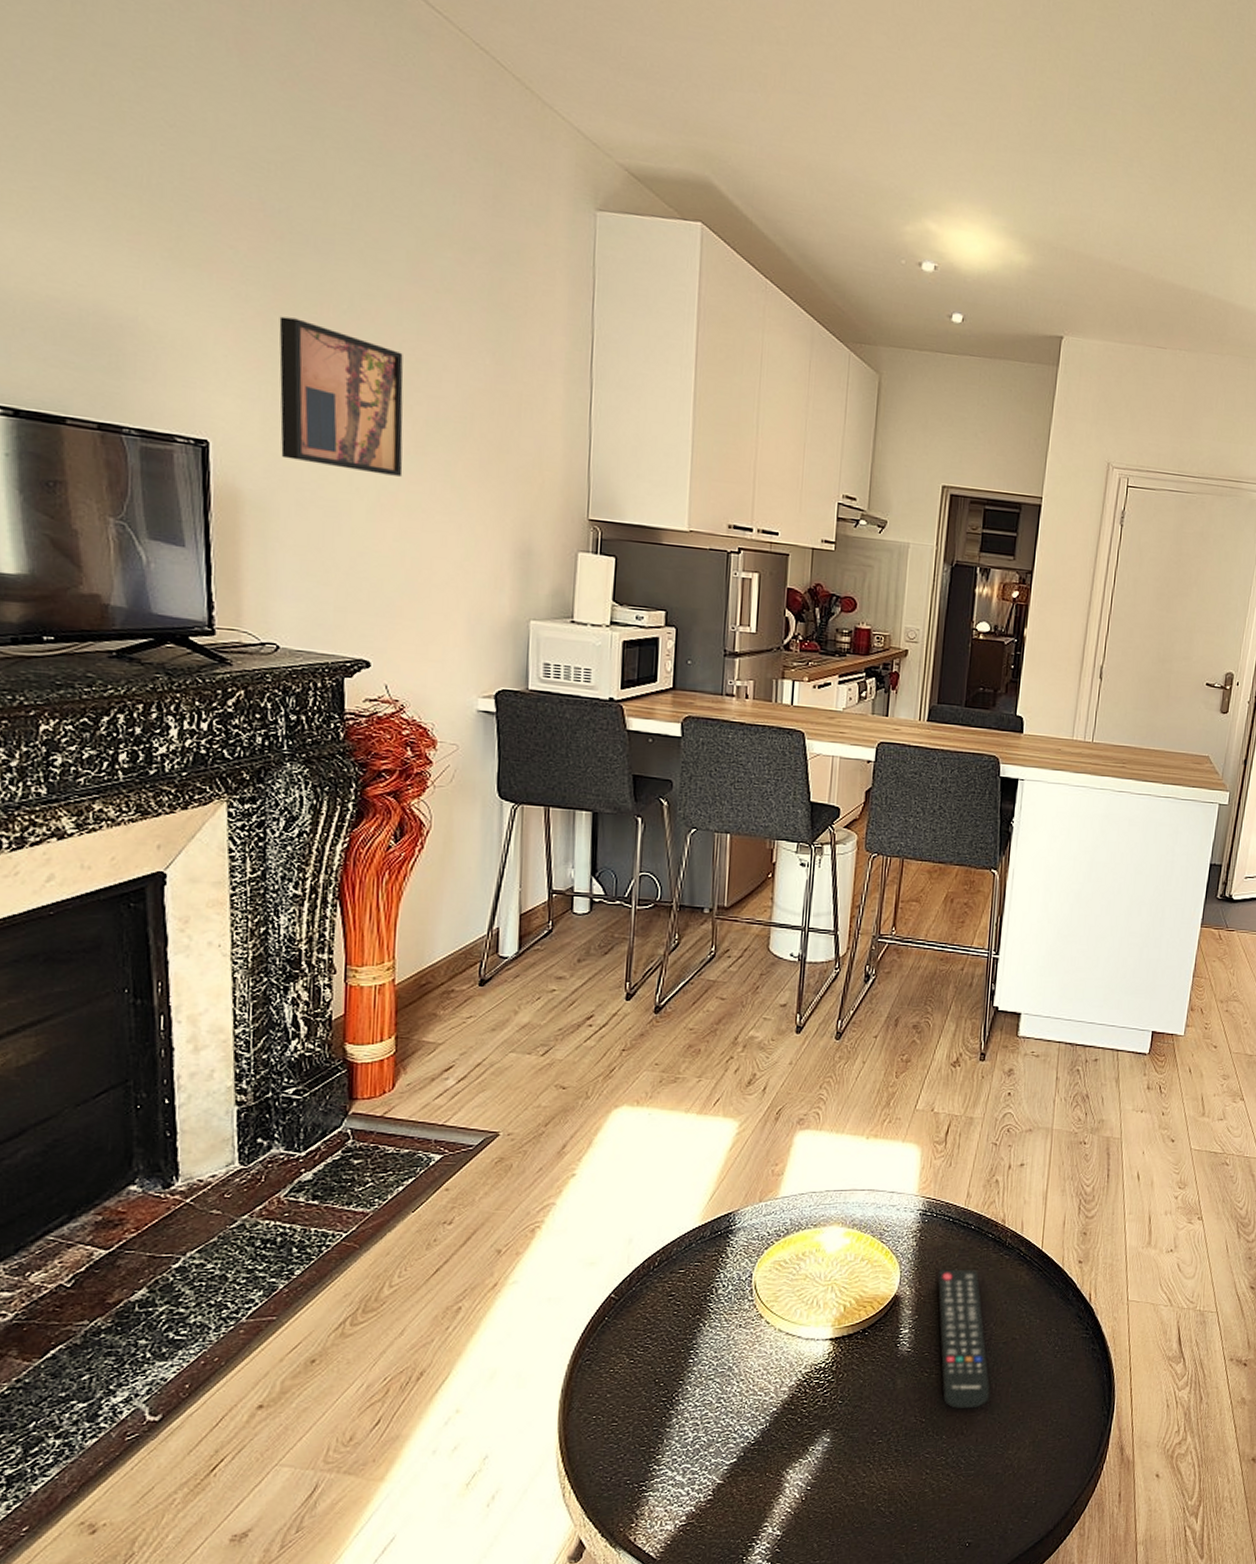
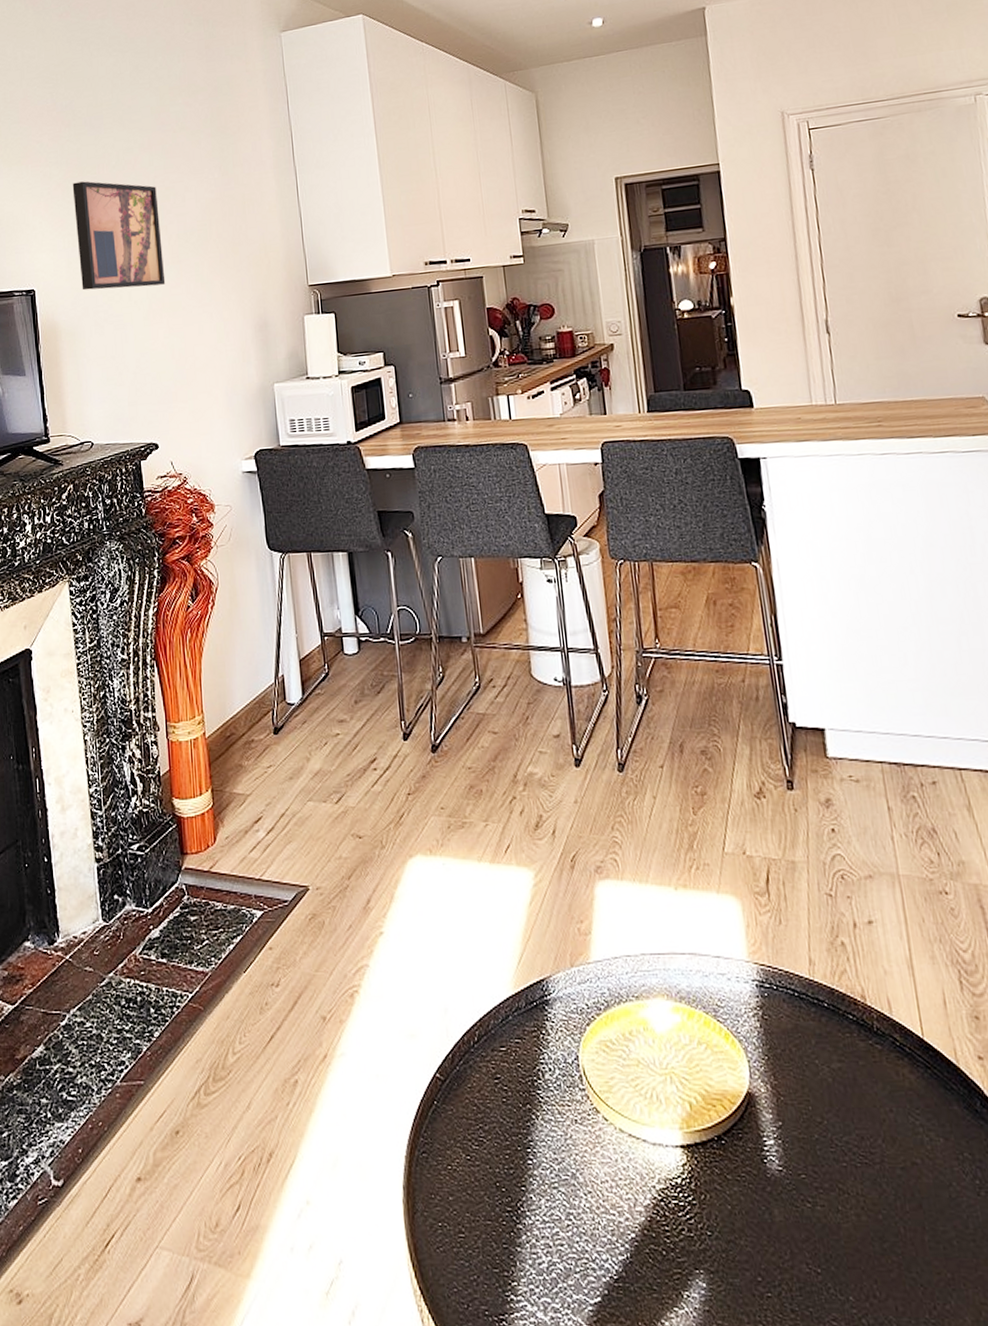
remote control: present [938,1269,990,1409] -> none [795,1060,901,1261]

